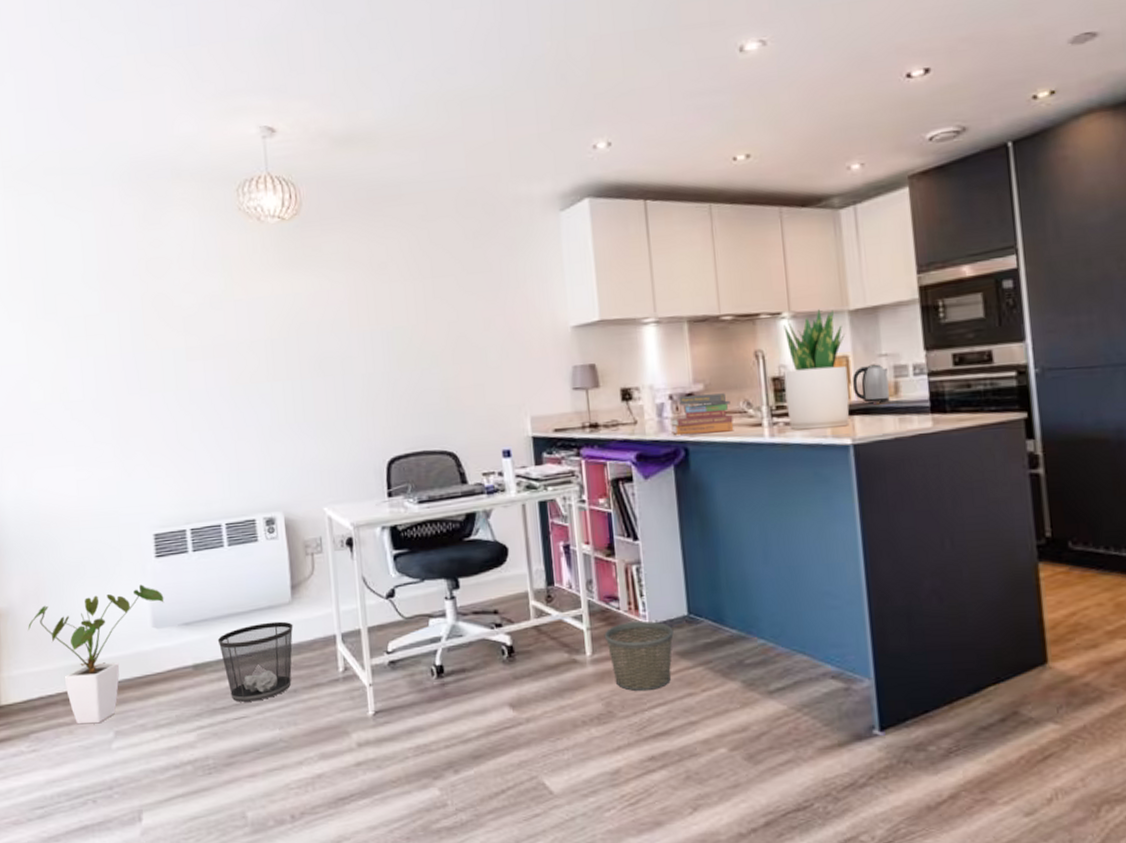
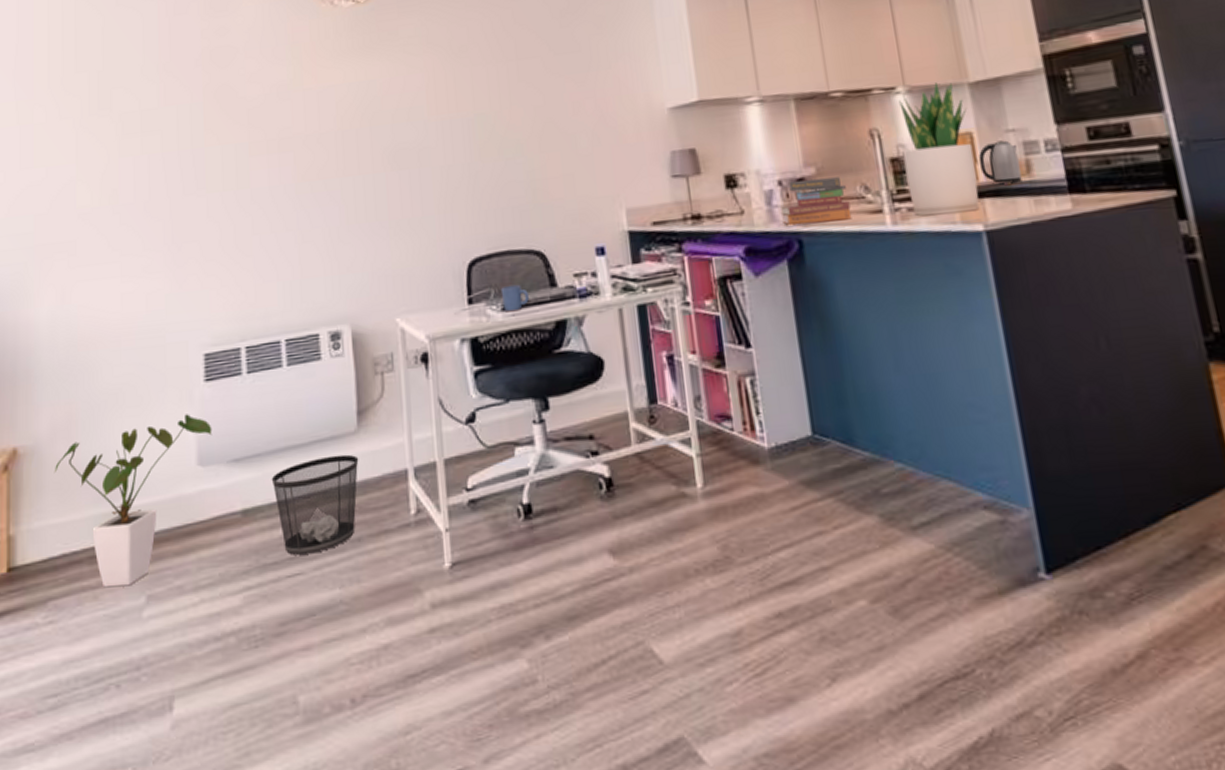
mug: none [417,480,443,505] -> present [500,284,530,312]
basket: present [604,621,674,691] -> none [716,443,797,530]

